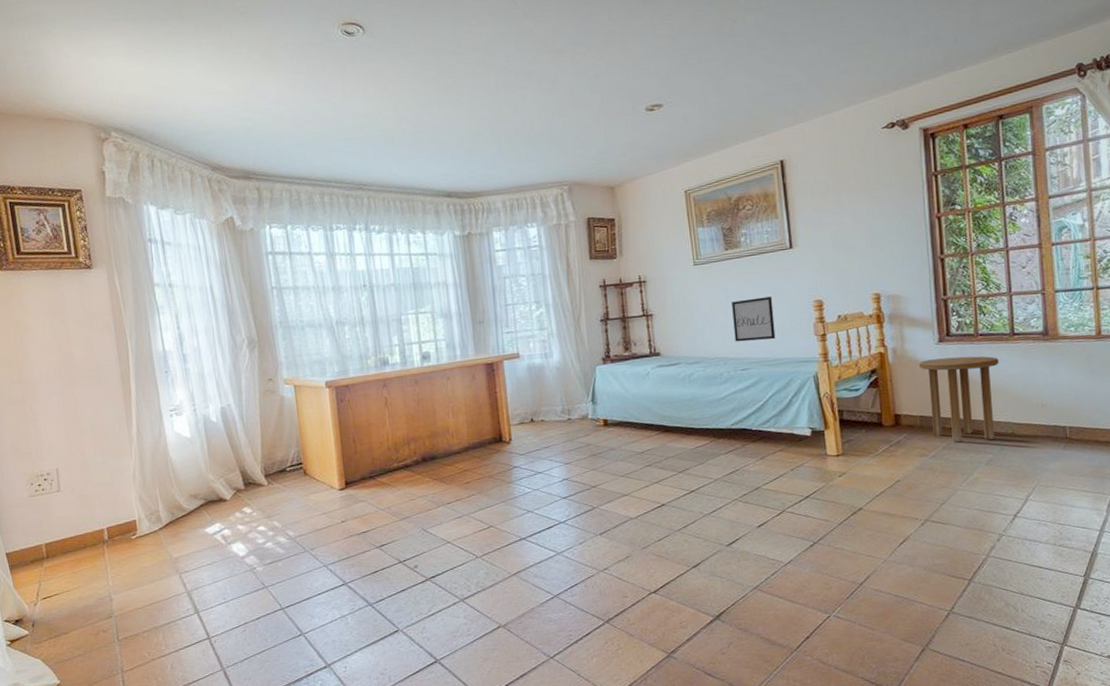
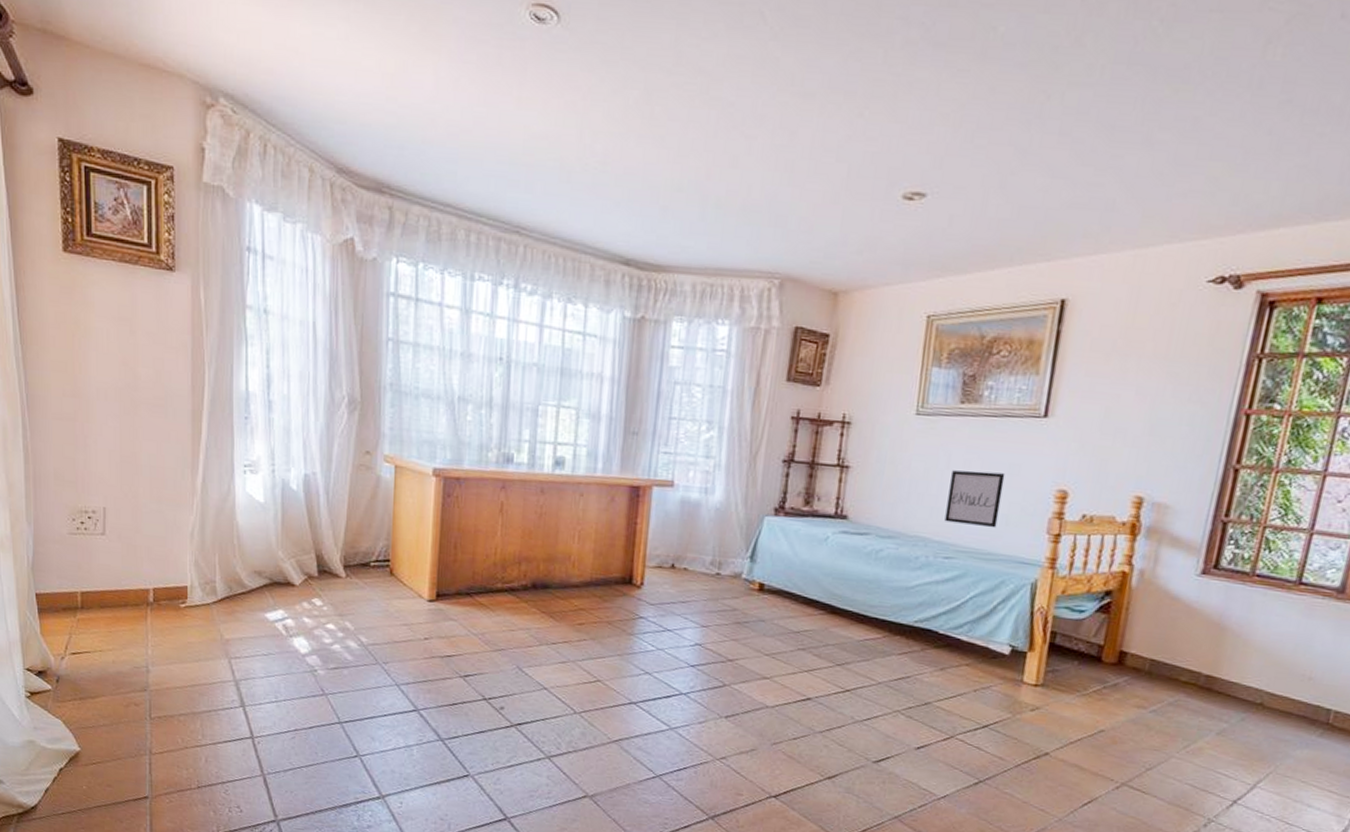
side table: present [919,356,999,443] -> none [1161,592,1272,706]

